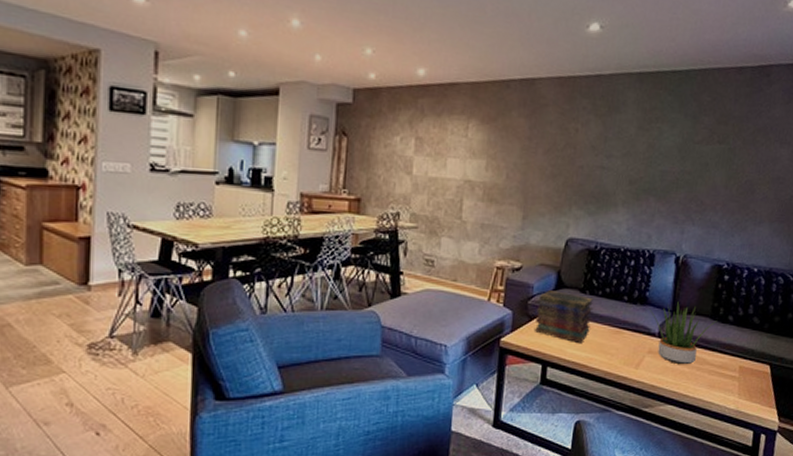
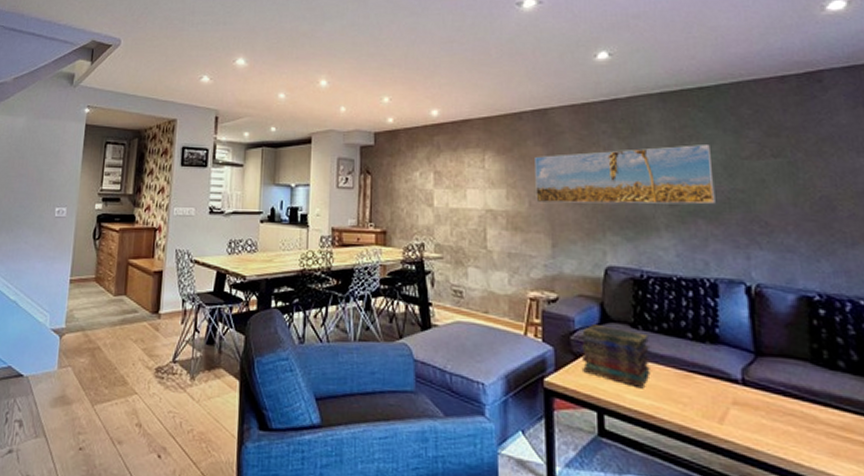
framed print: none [513,126,672,183] -> present [535,145,715,204]
potted plant: present [648,302,718,365] -> none [722,341,823,423]

